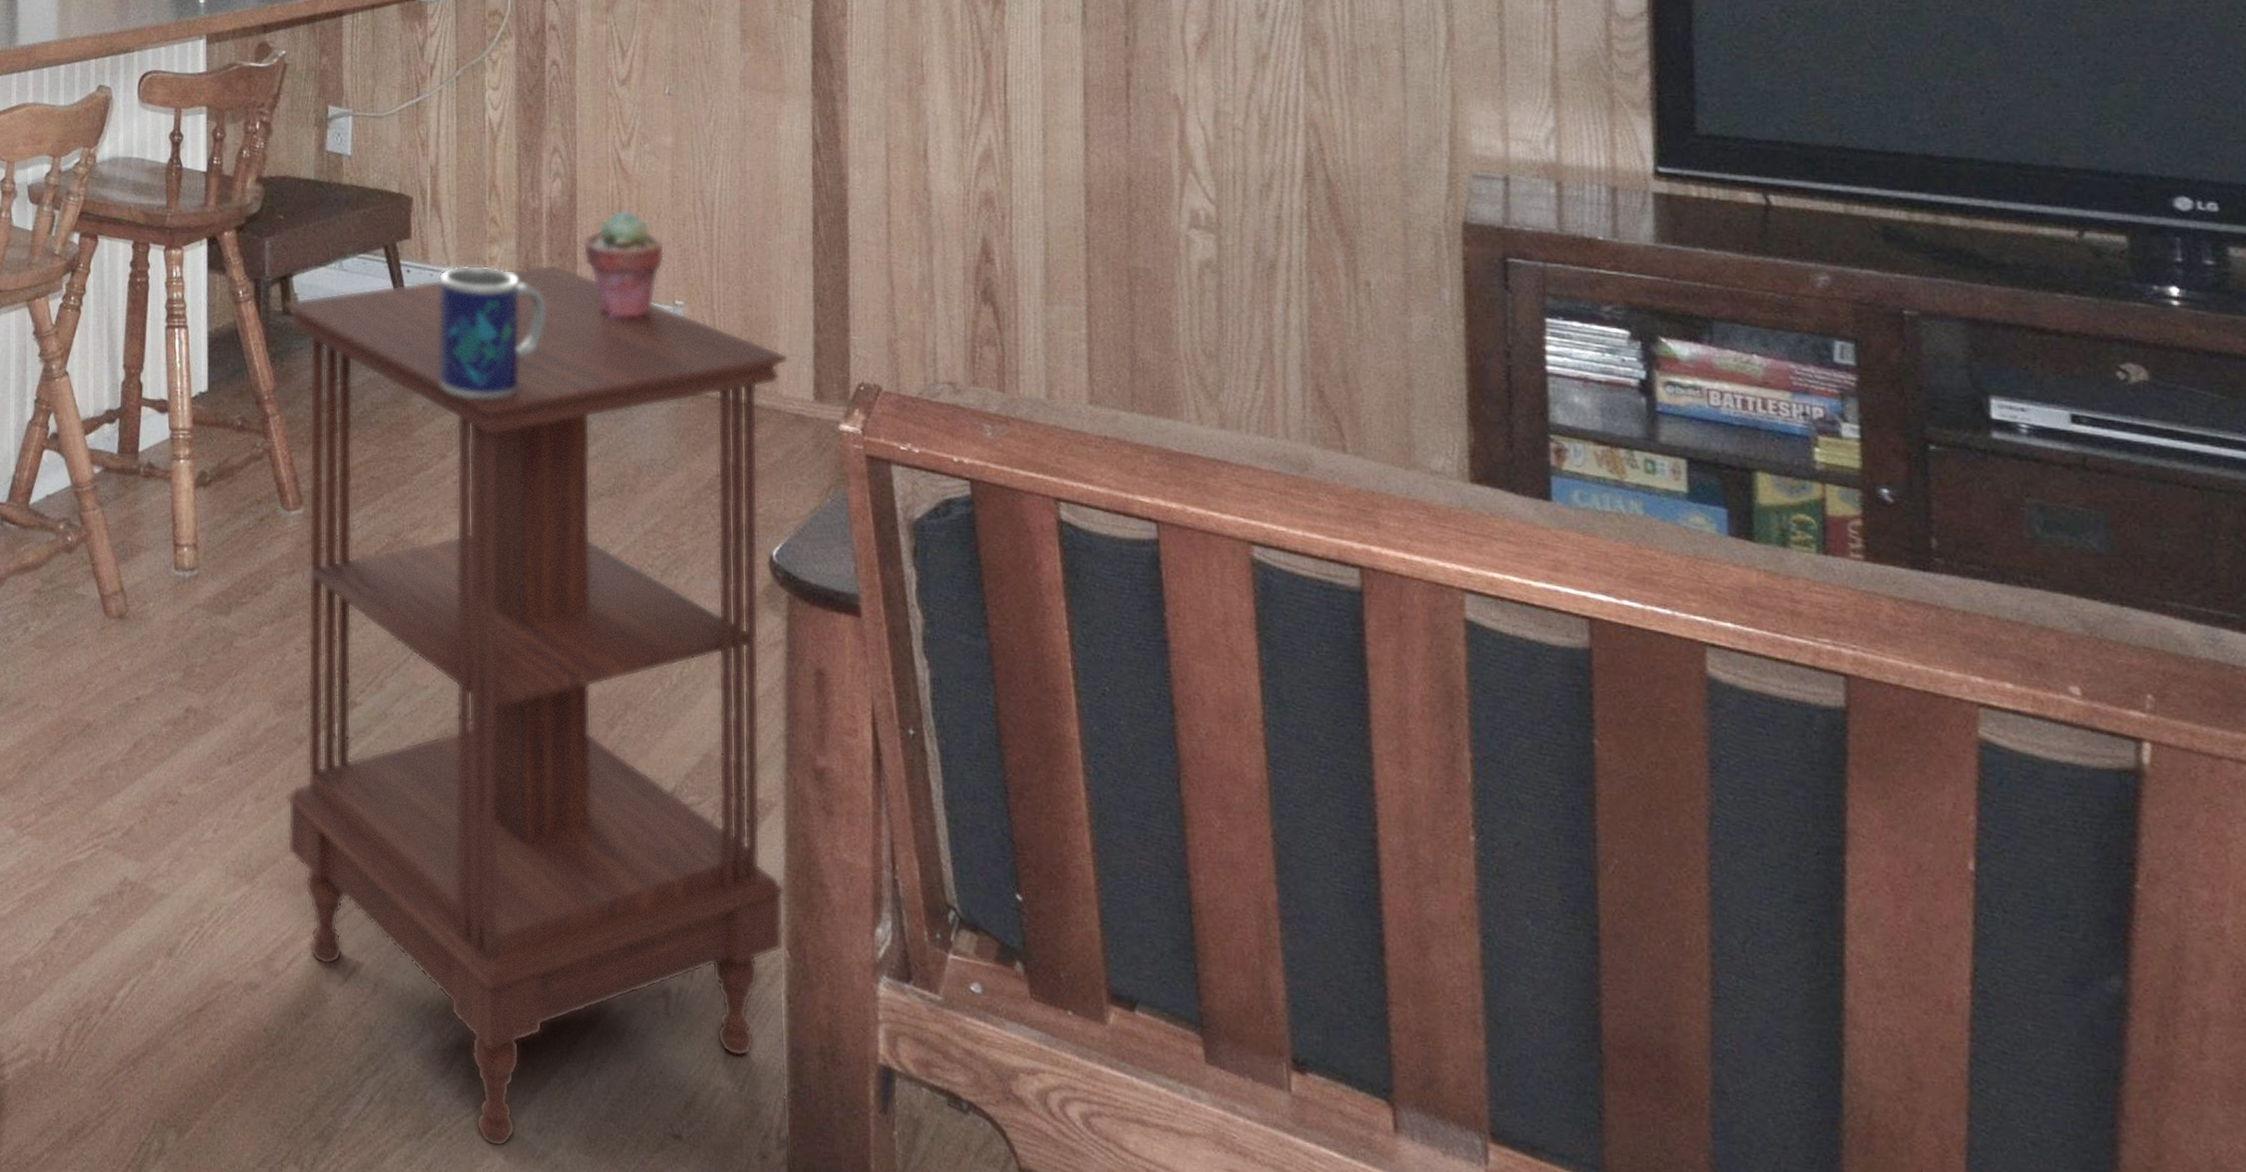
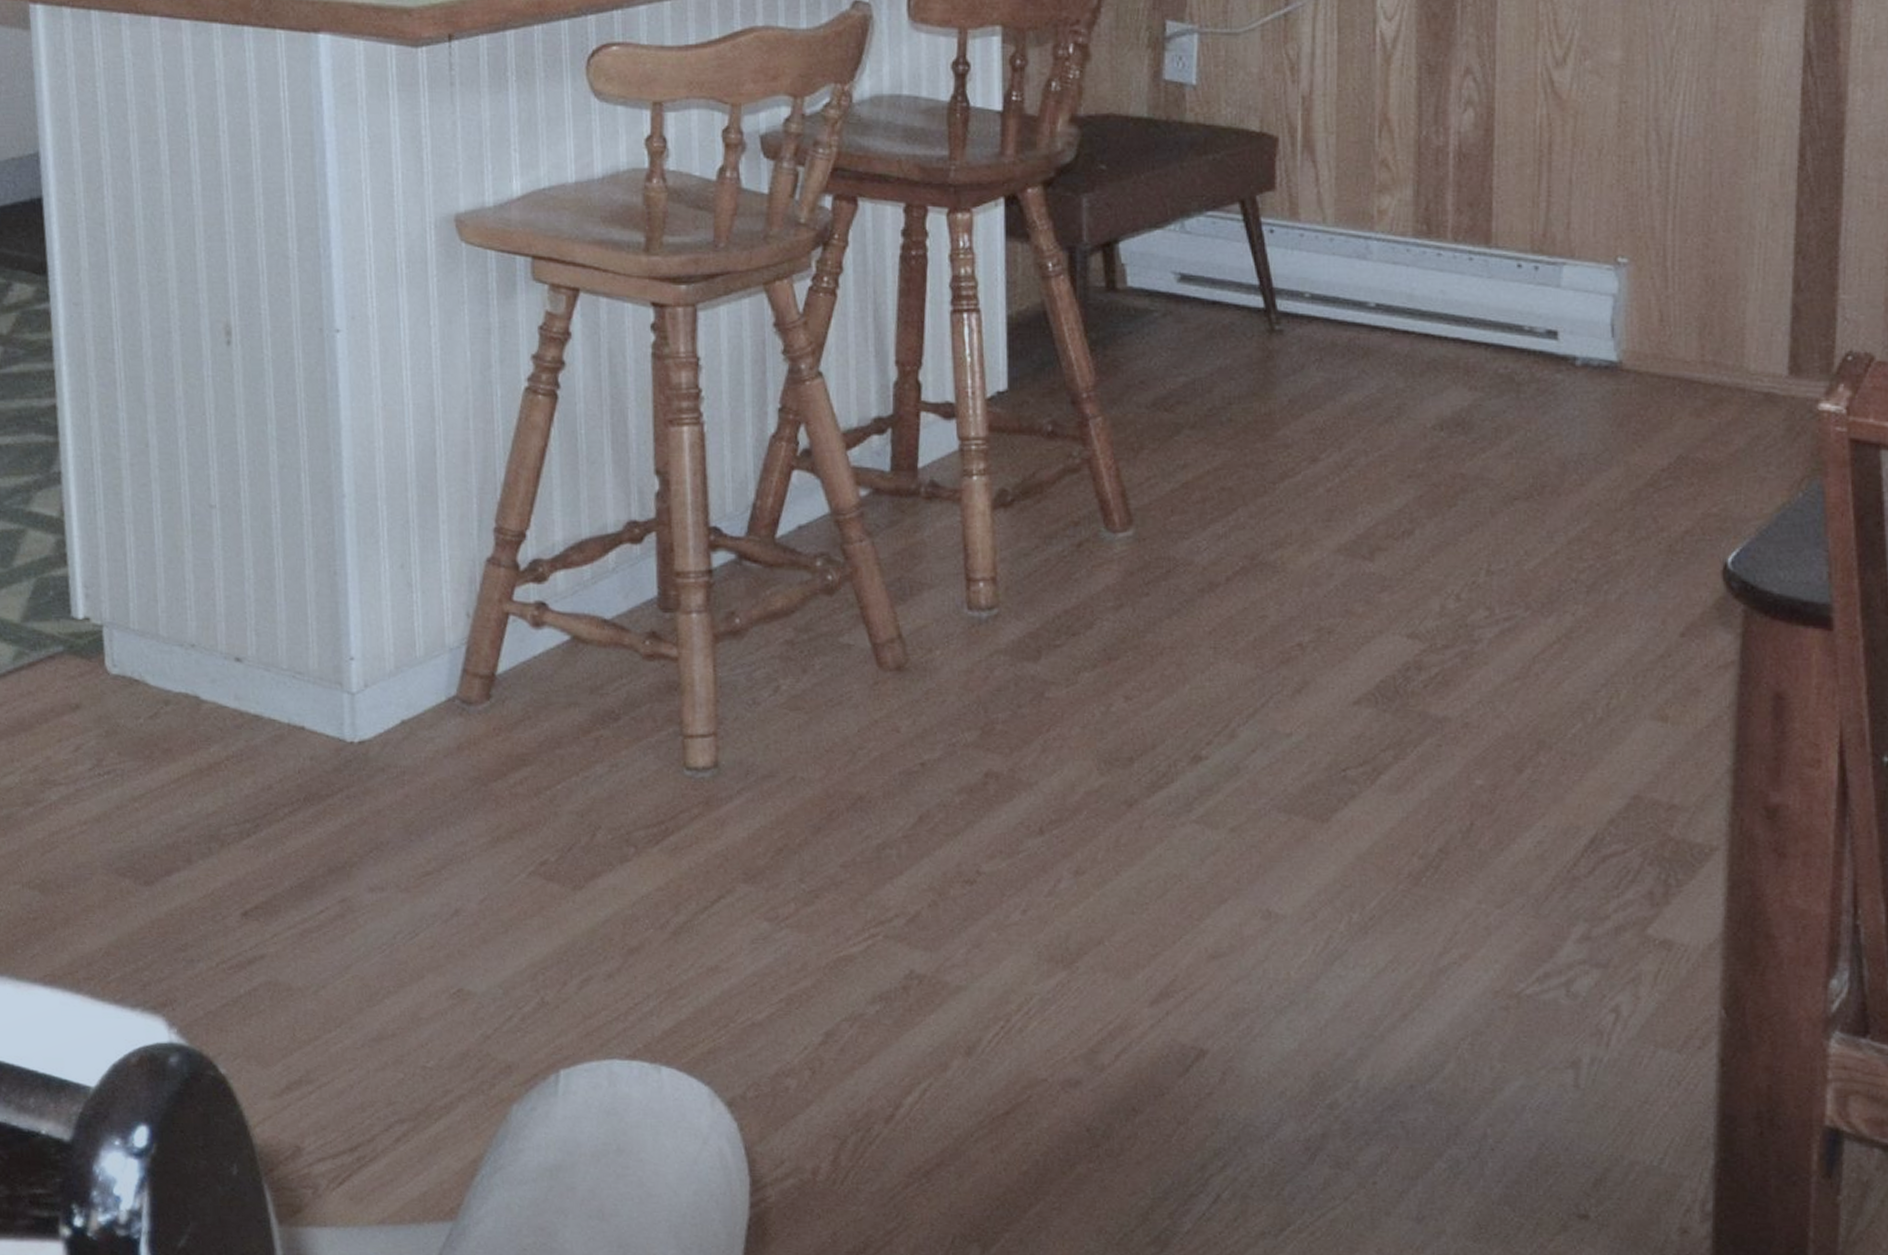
side table: present [283,264,788,1147] -> none [1106,217,1759,1240]
mug: present [438,265,546,400] -> none [1310,221,1450,388]
potted succulent: present [581,209,665,320] -> none [1499,145,1607,283]

